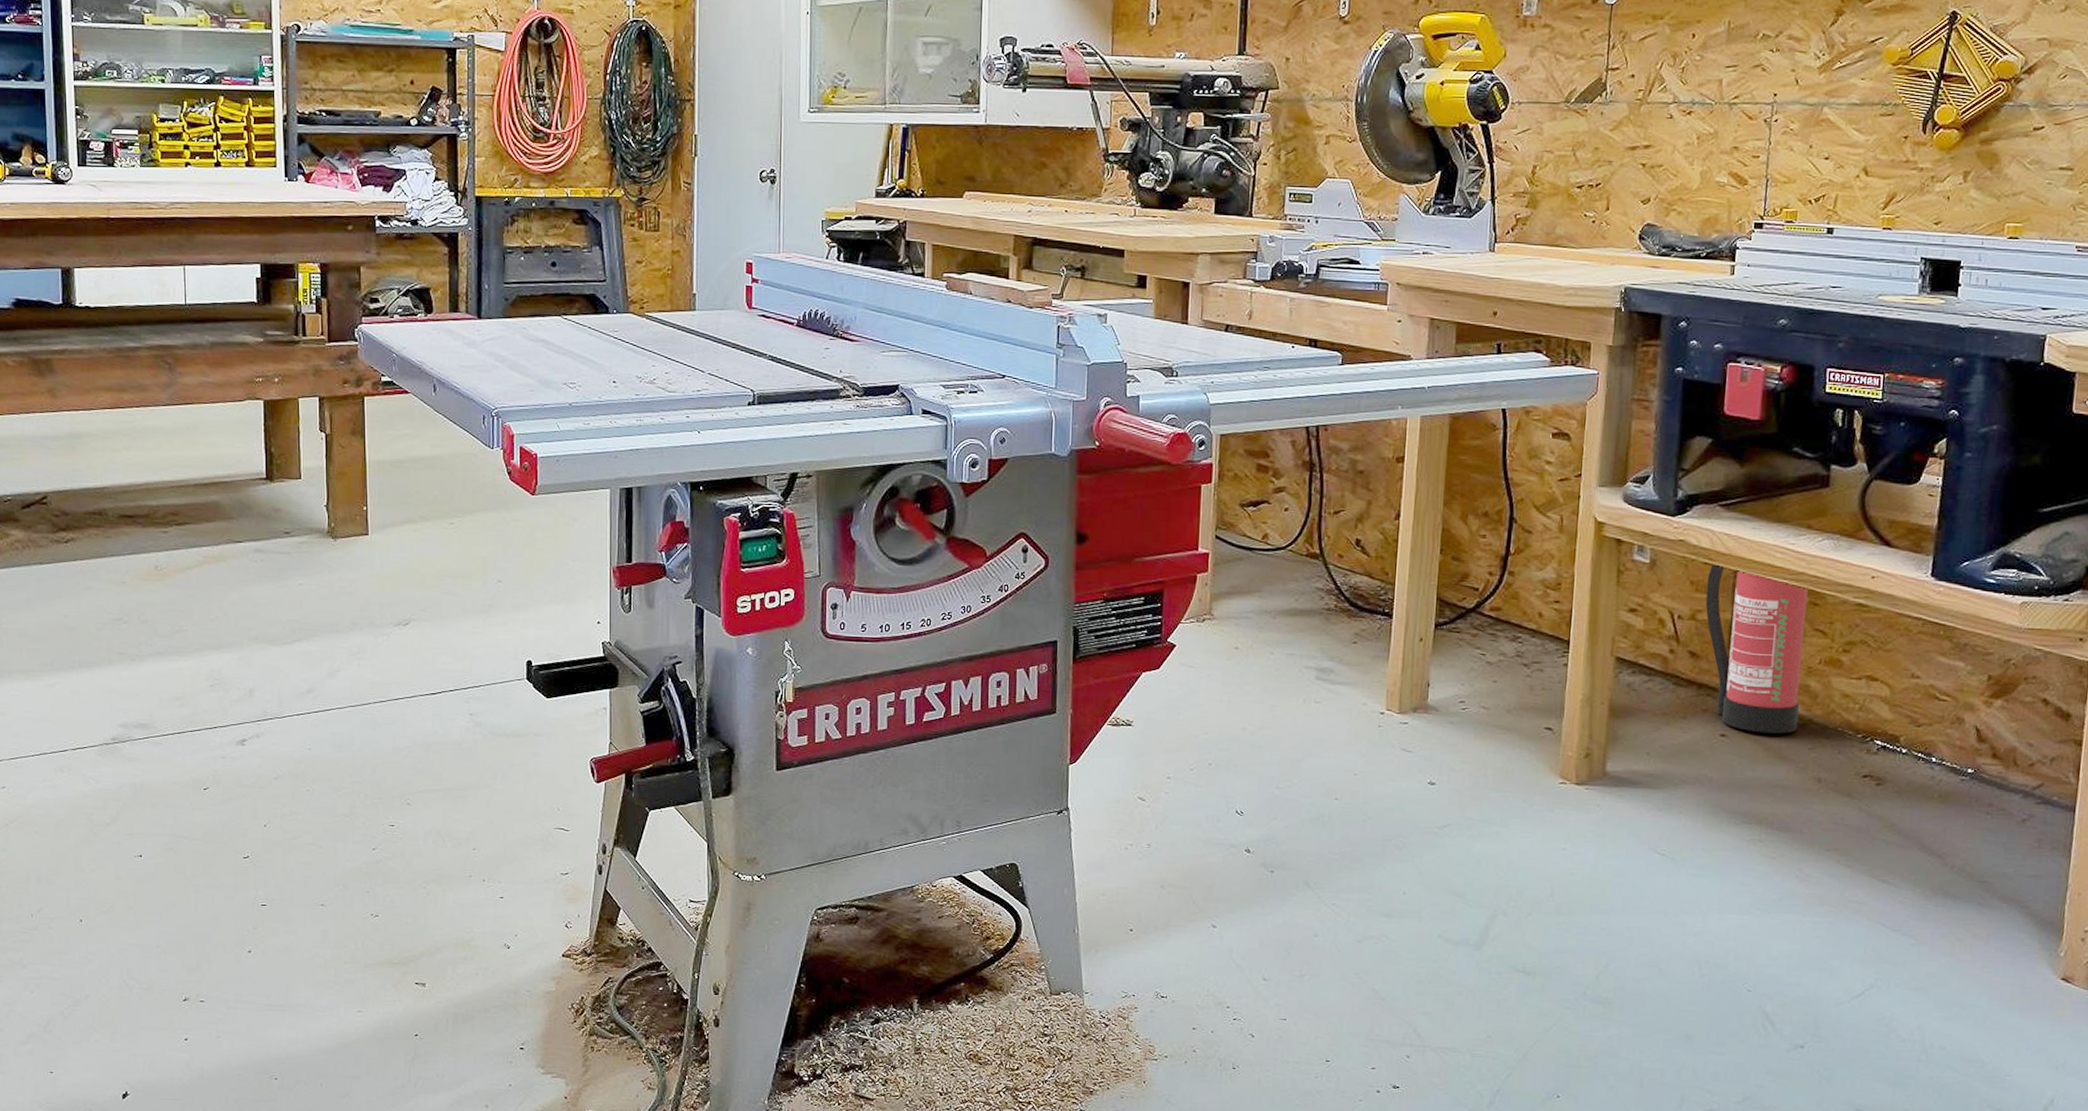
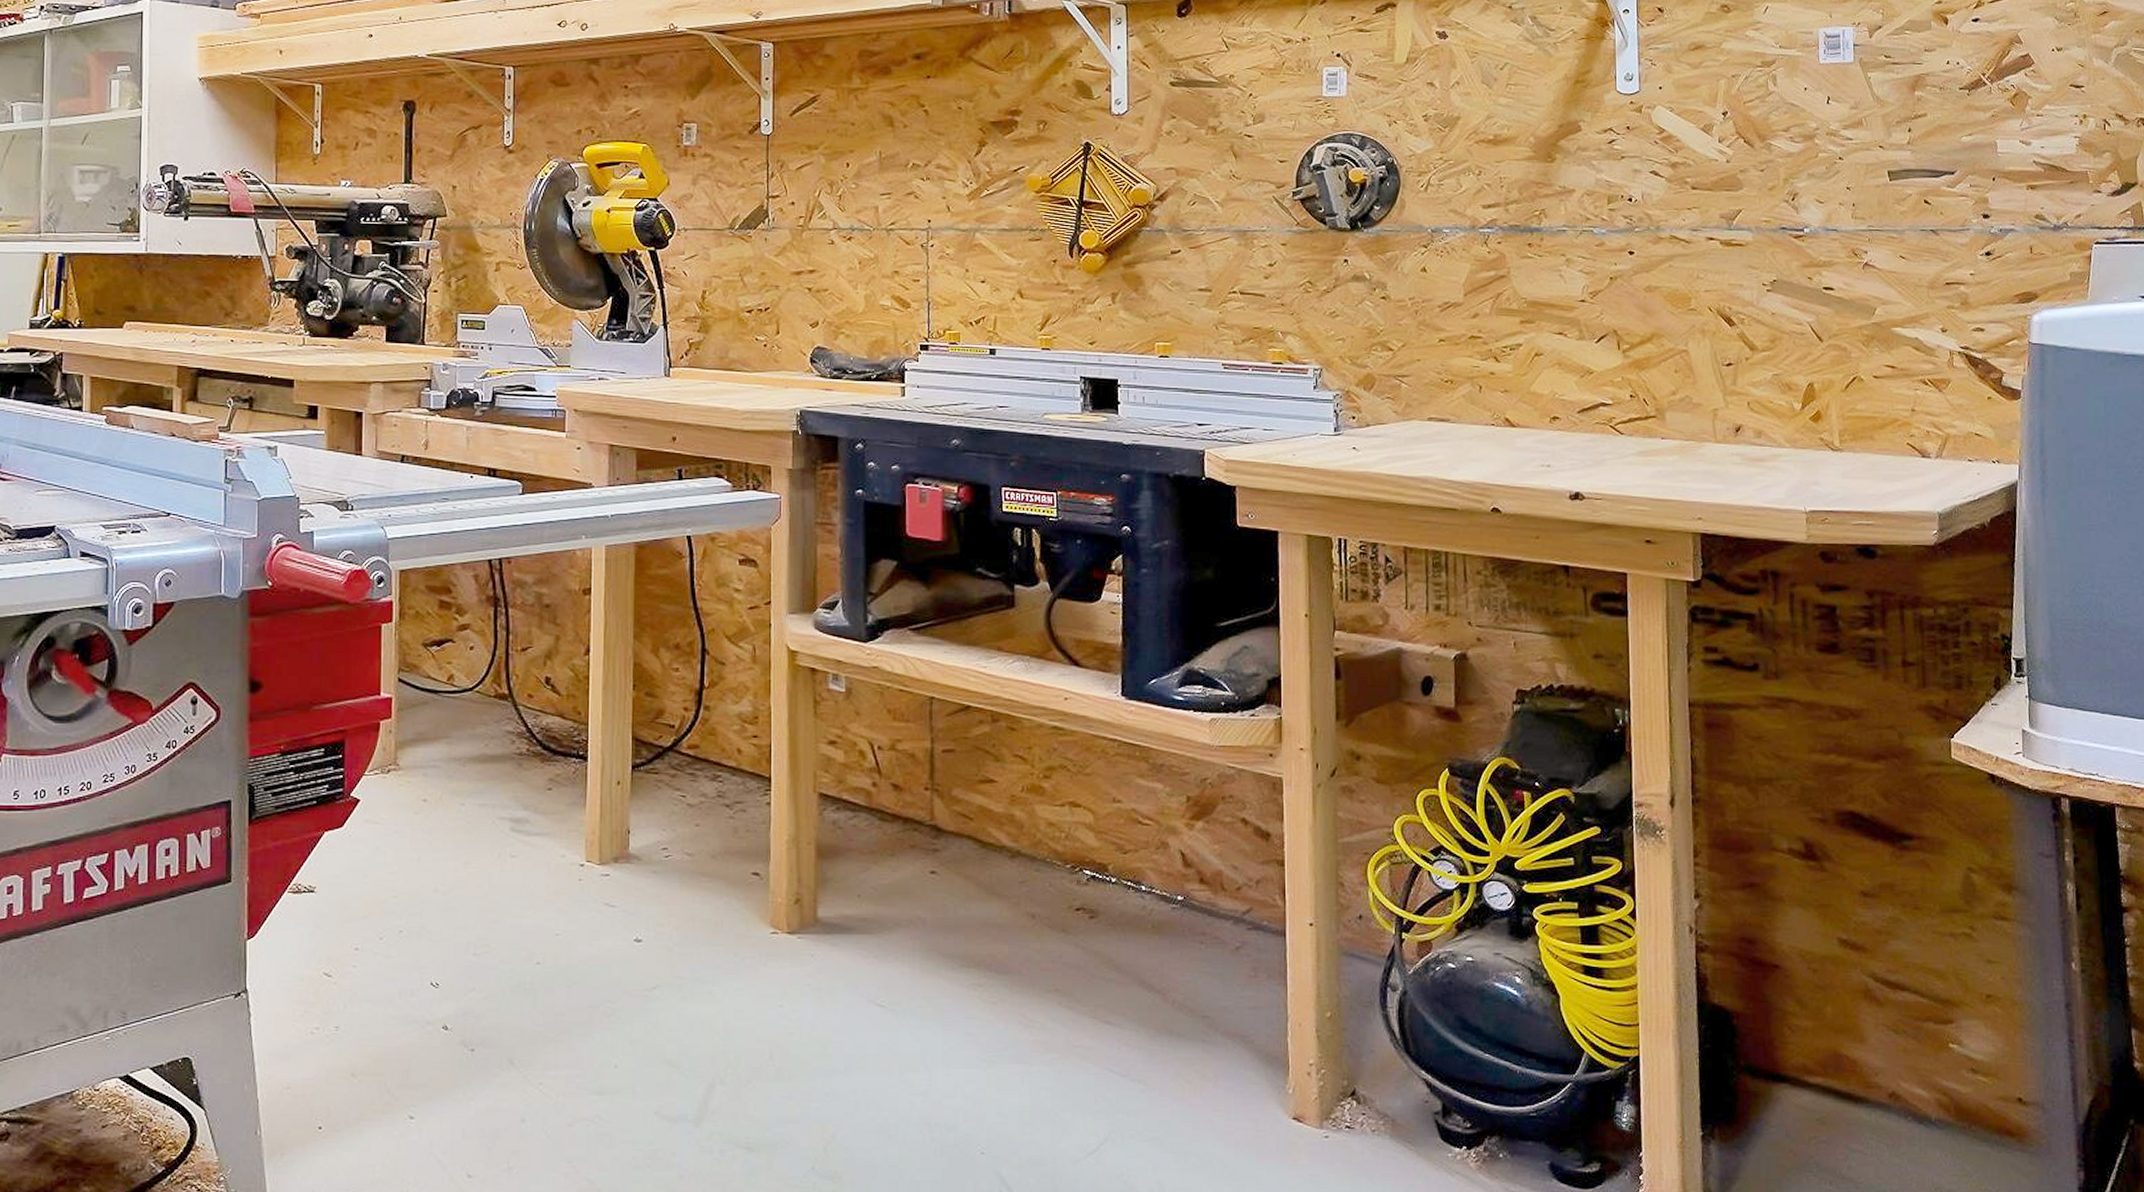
fire extinguisher: present [1705,564,1808,734] -> none [904,691,1007,868]

